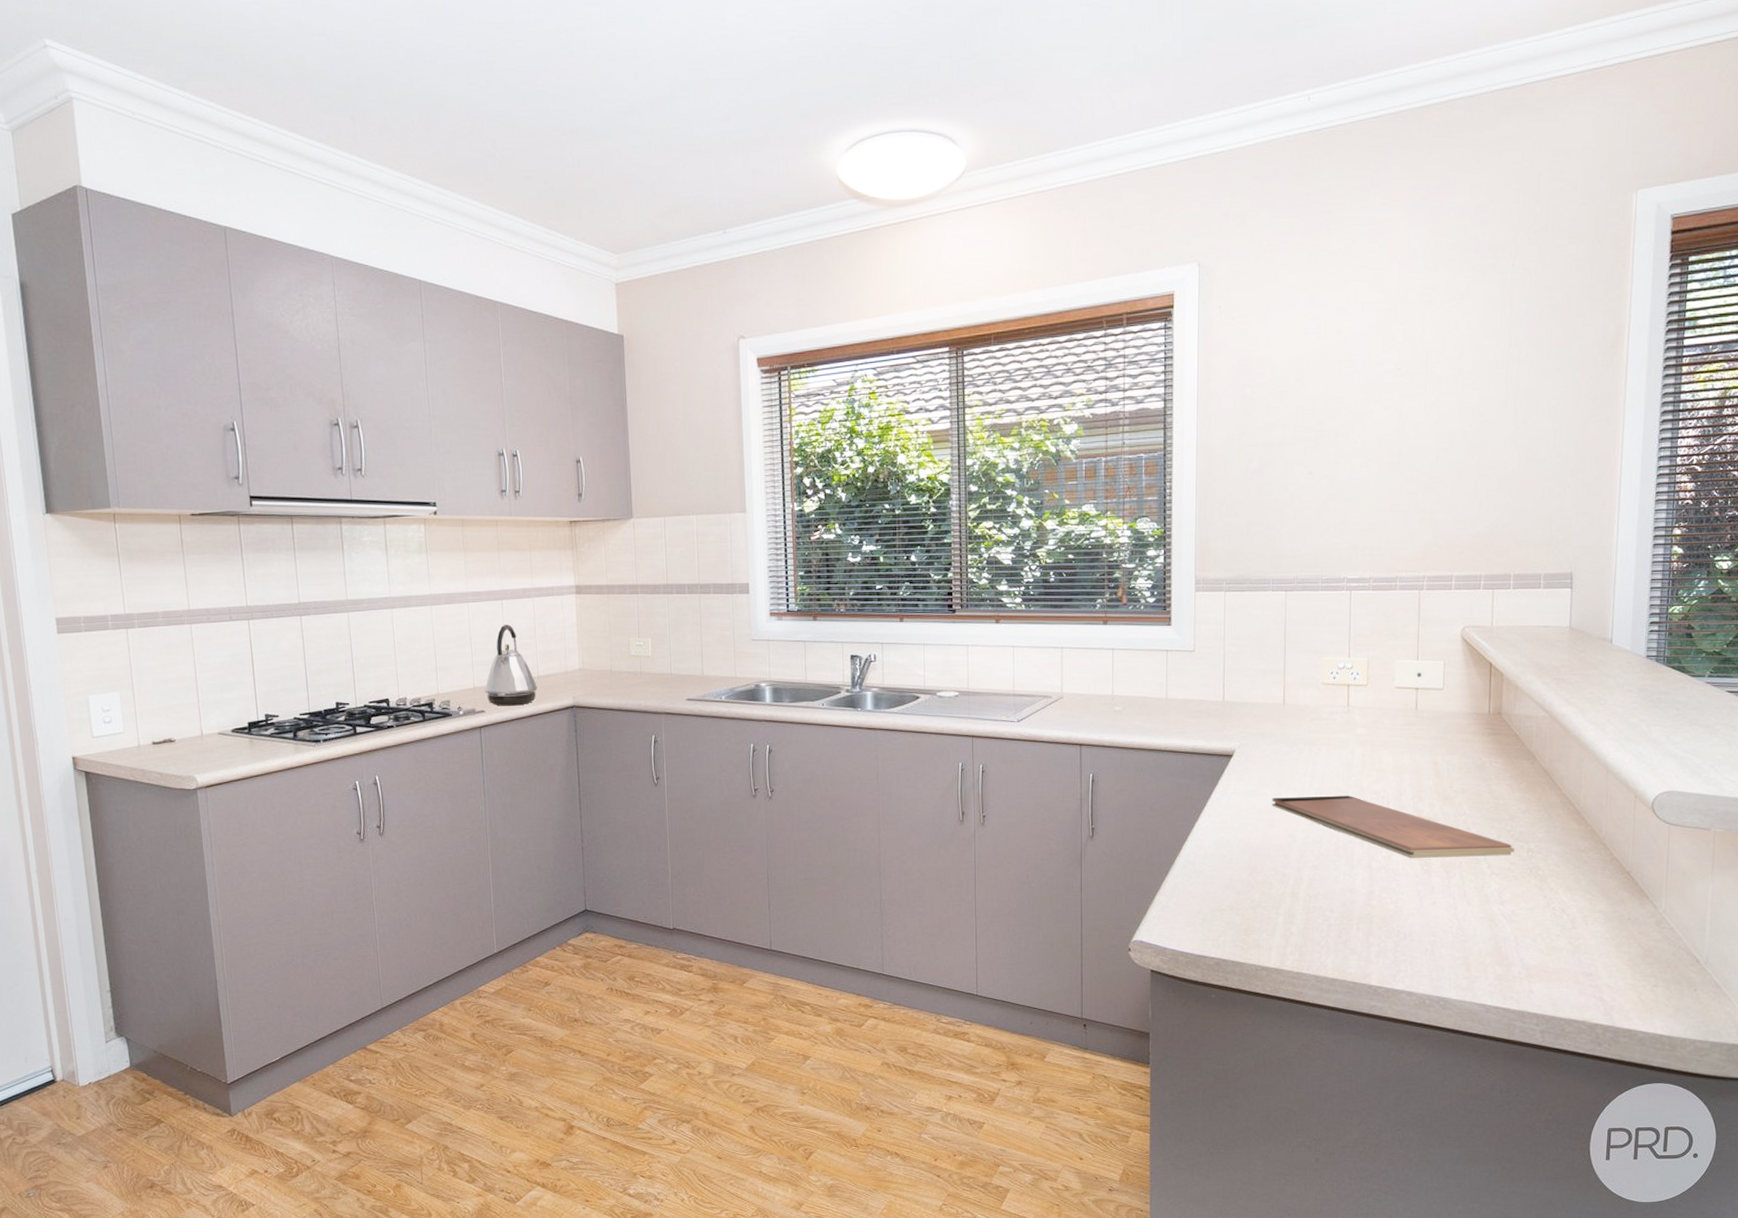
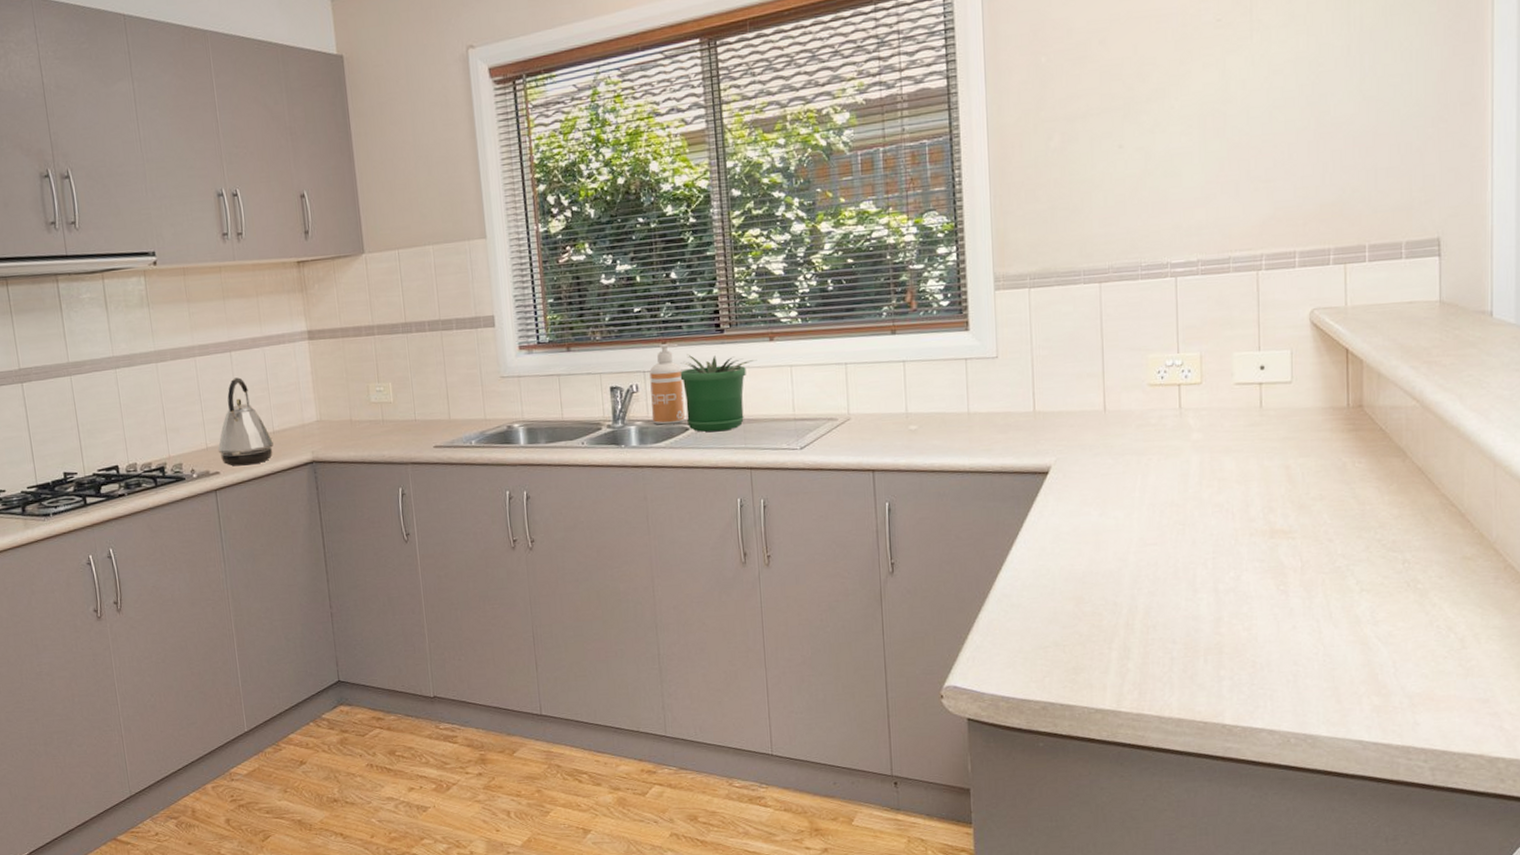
soap dispenser: none [886,619,917,692] -> present [649,343,685,425]
planter: none [914,630,984,702] -> present [680,354,757,432]
chopping board: present [1272,795,1515,858] -> none [1097,509,1388,578]

